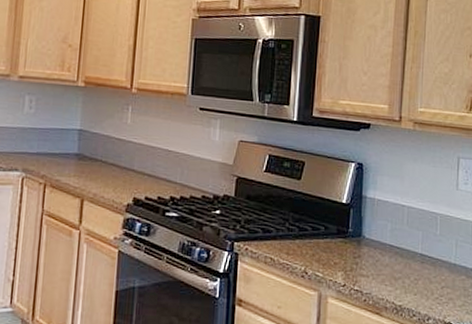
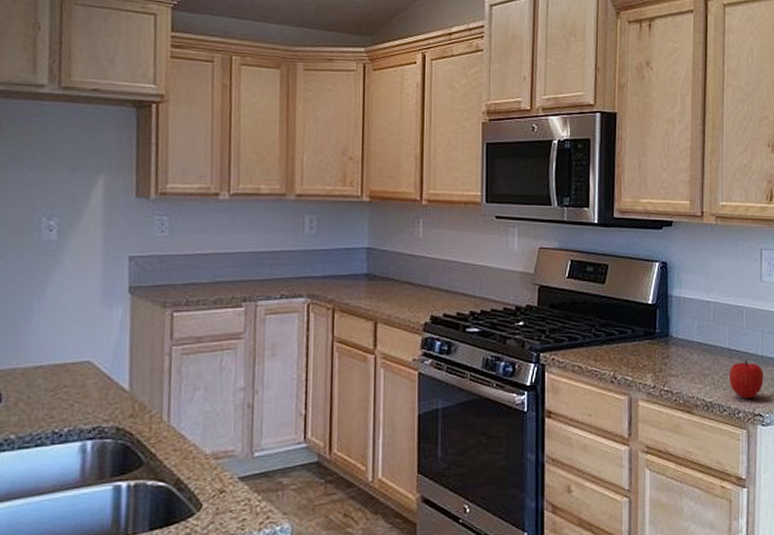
fruit: none [420,267,456,306] -> present [728,360,764,399]

